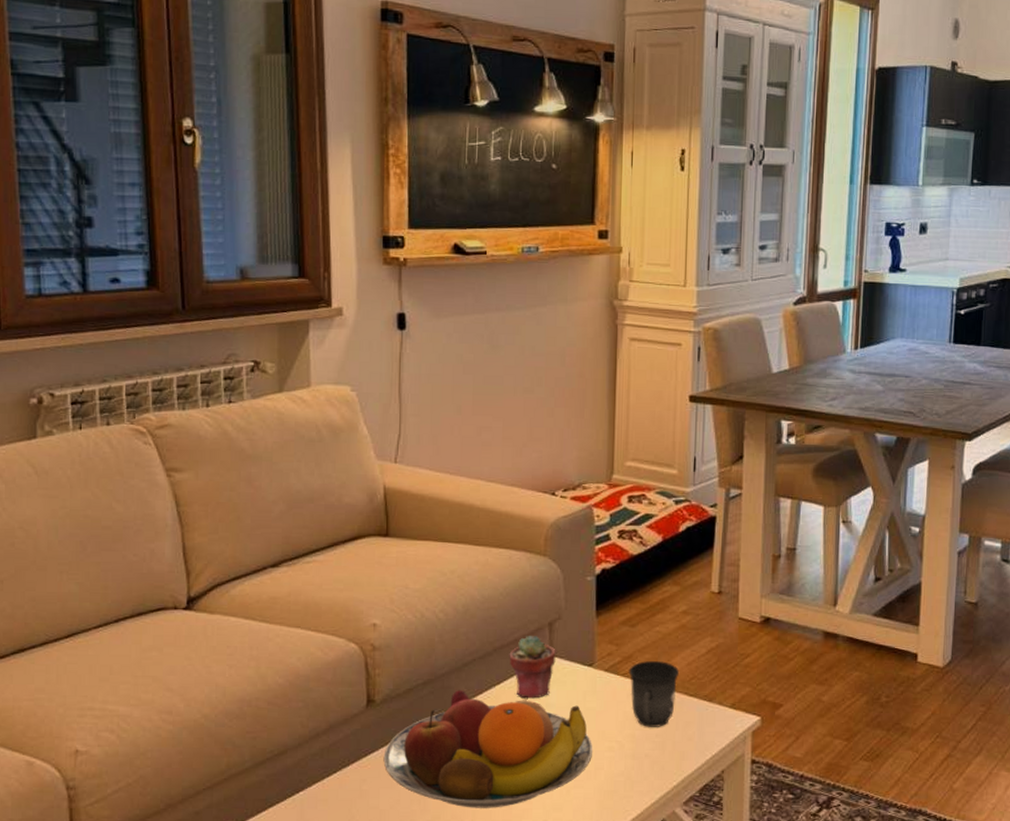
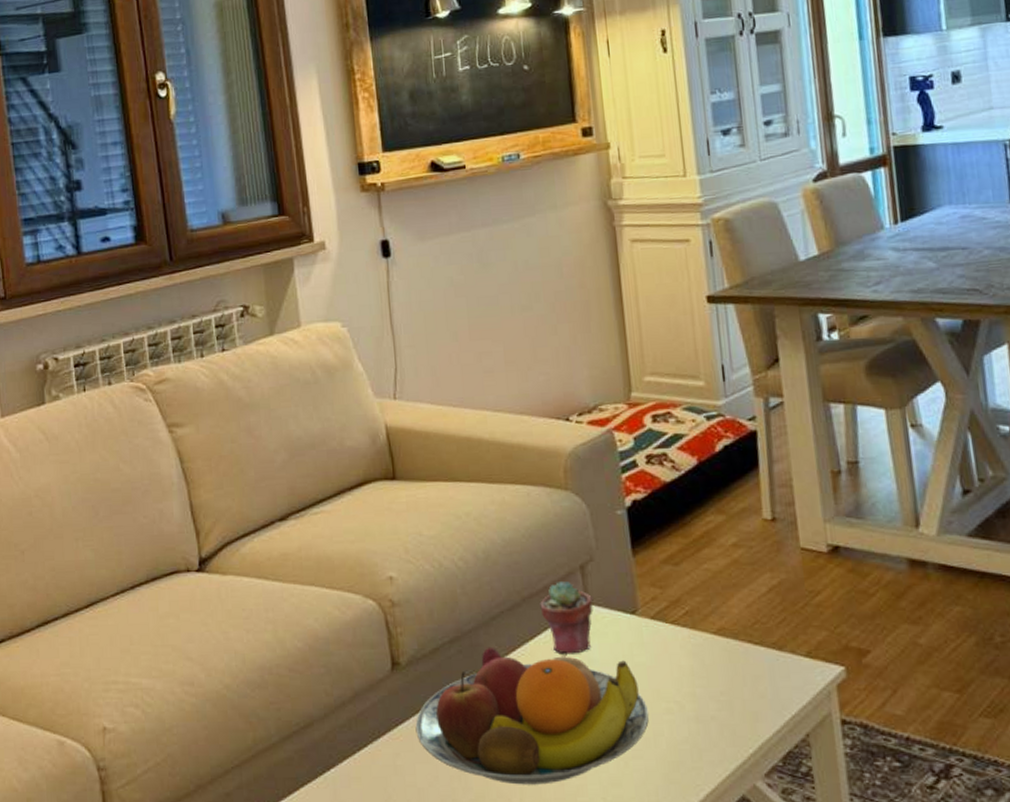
mug: present [628,661,679,727] -> none [678,604,739,683]

